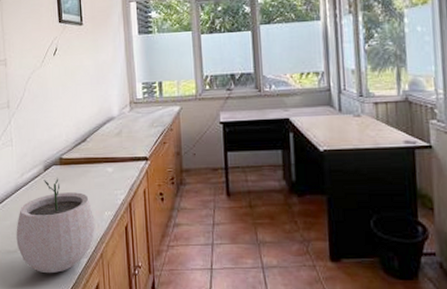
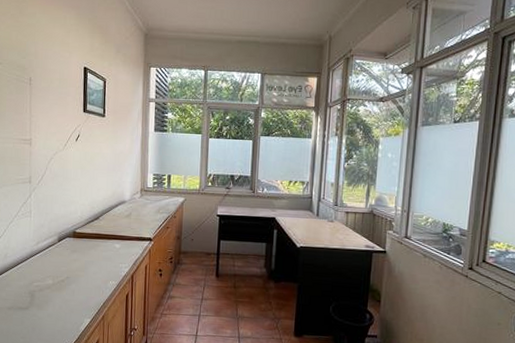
plant pot: present [16,177,95,274] -> none [28,248,100,330]

